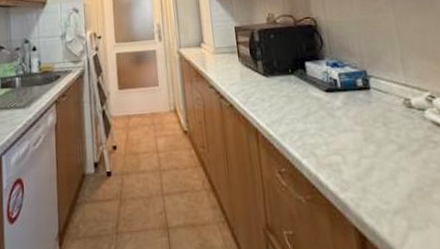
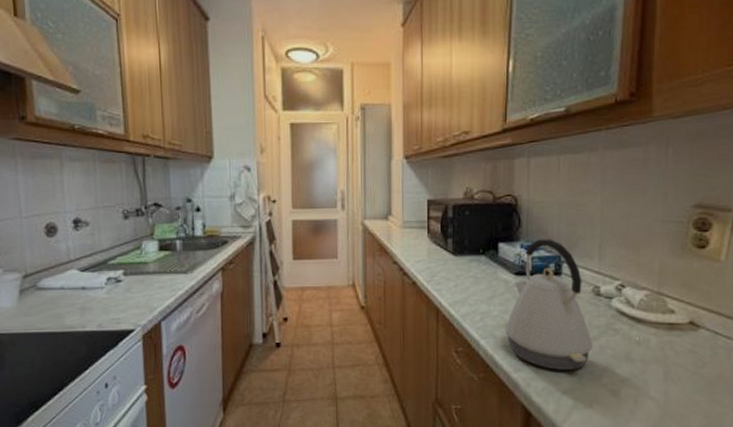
kettle: none [324,55,416,188] -> present [506,239,593,370]

